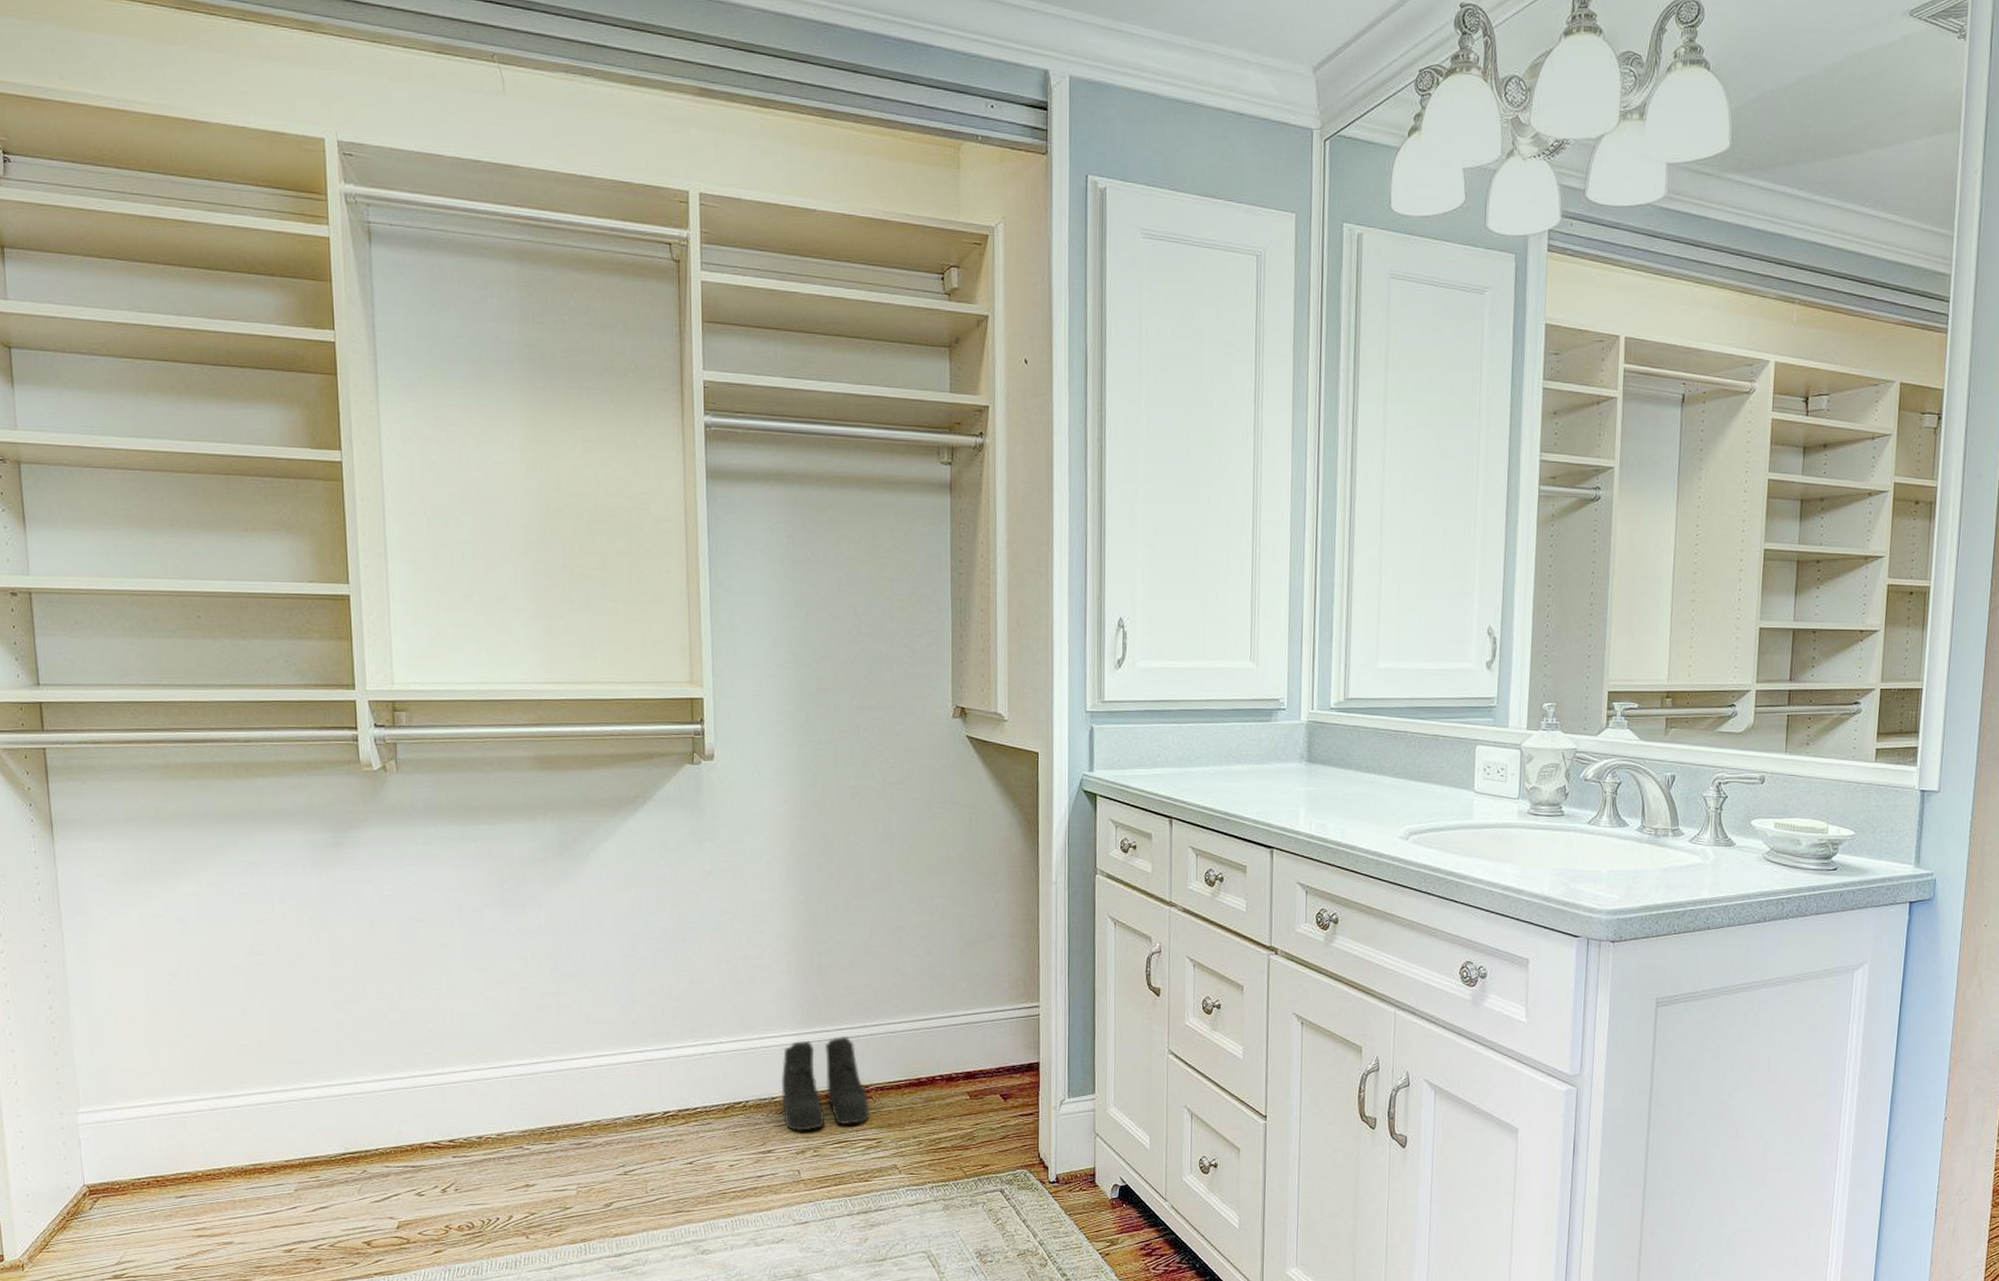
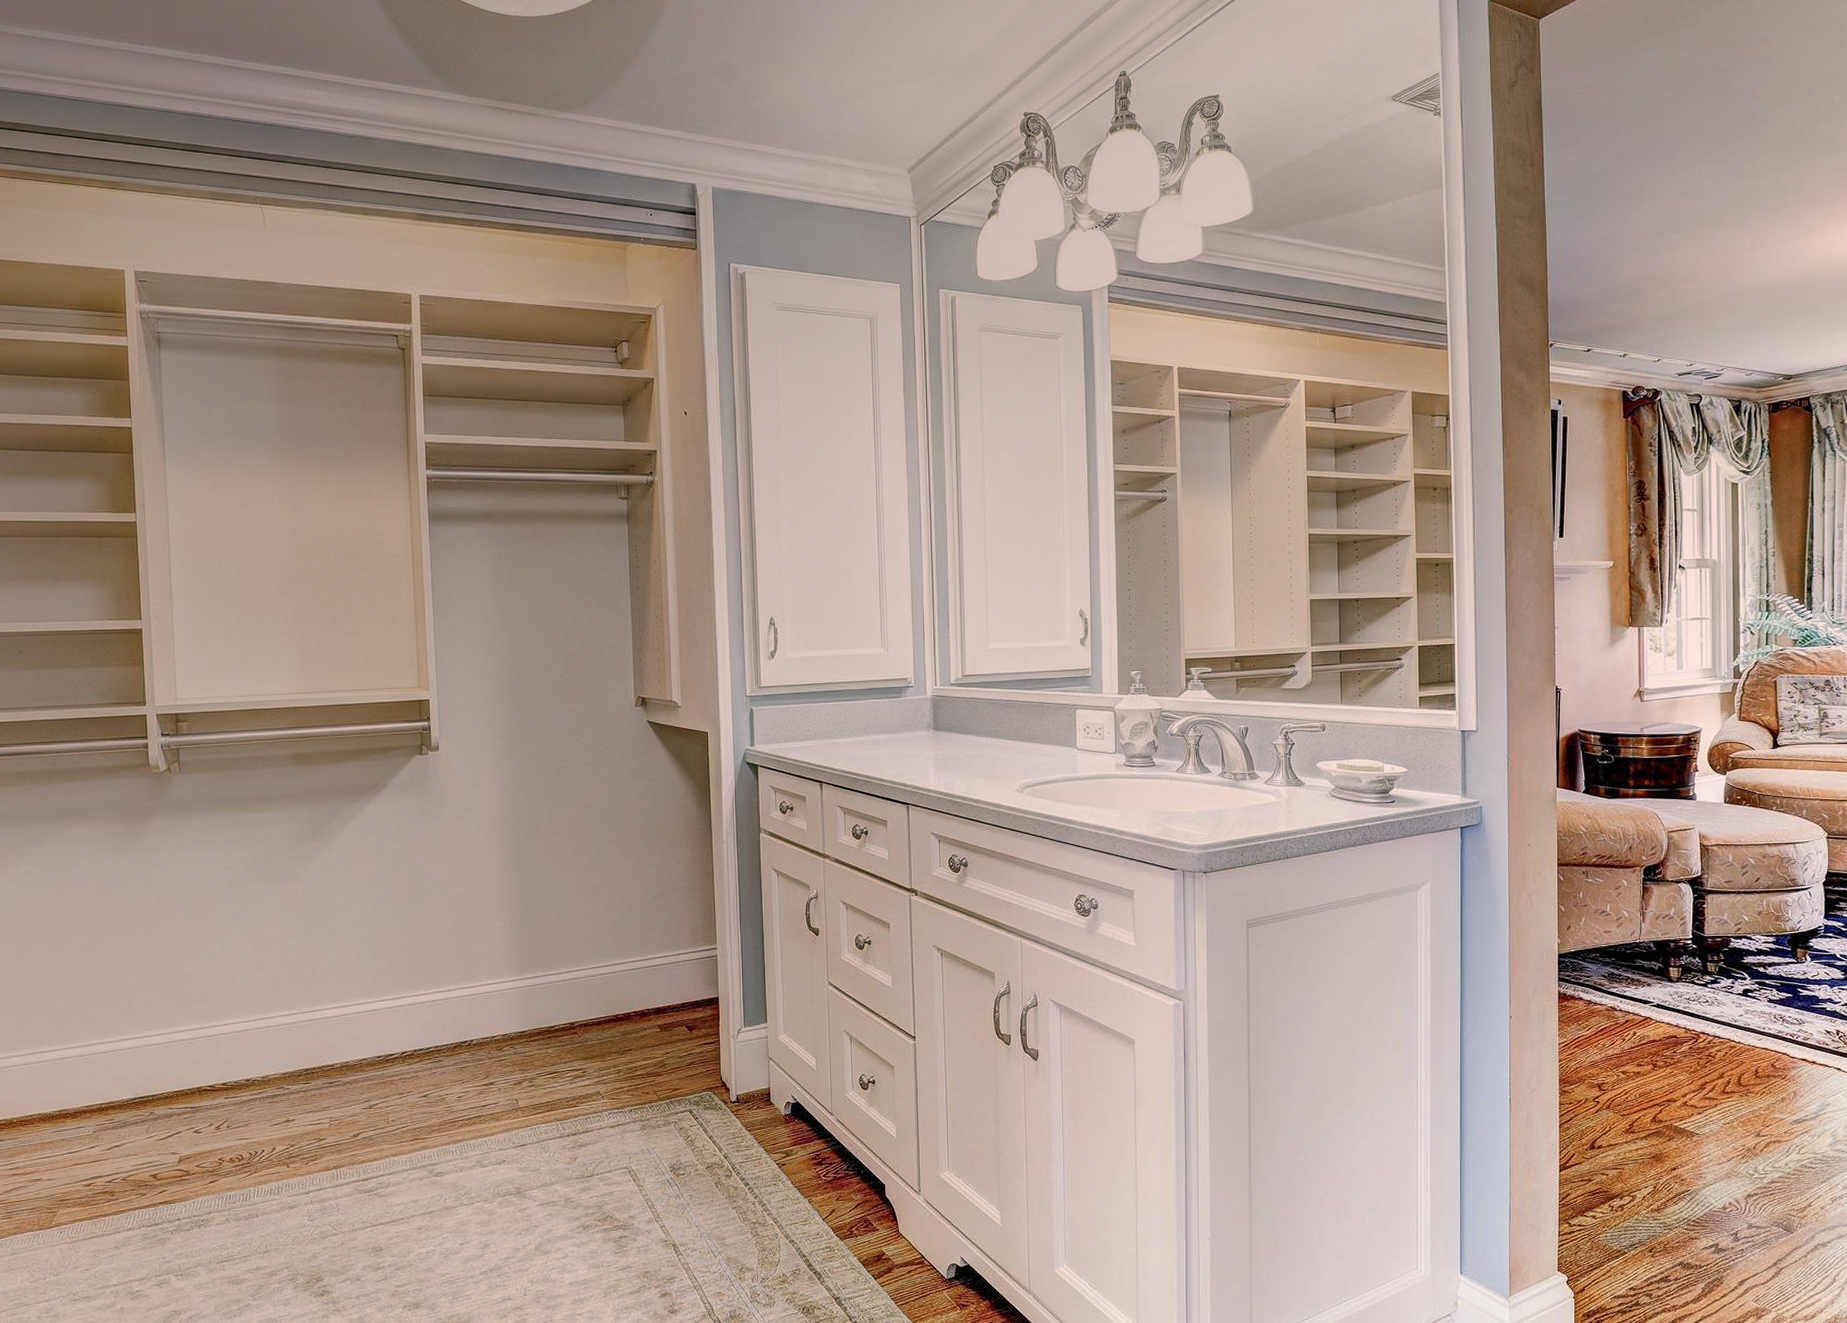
boots: present [781,1037,870,1131] -> none [500,981,576,1065]

